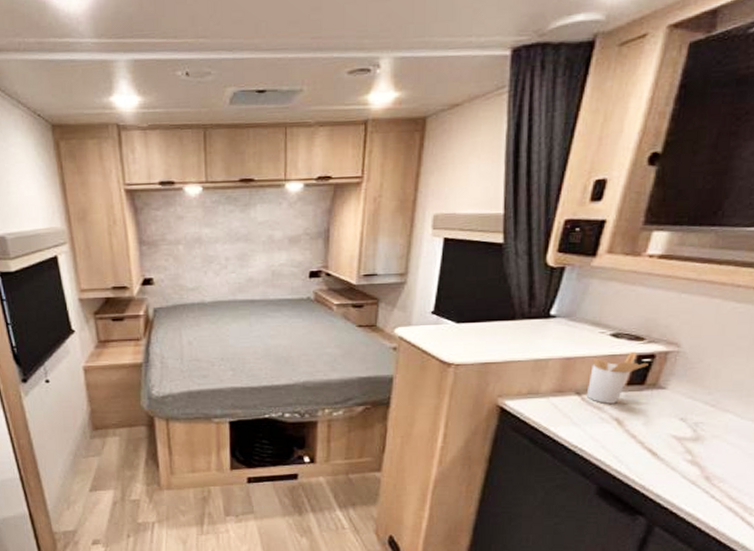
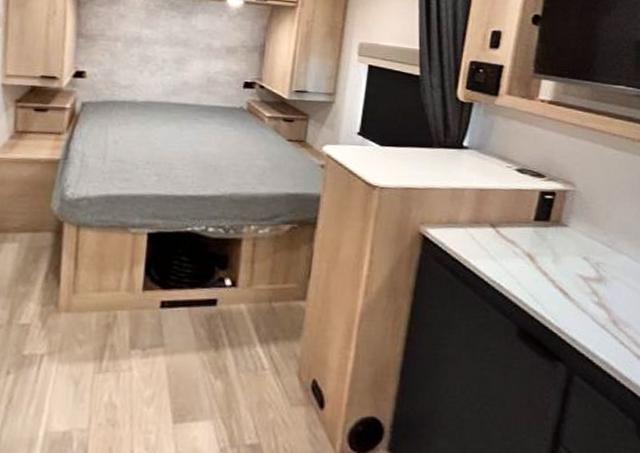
utensil holder: present [586,351,649,404] -> none [499,187,551,238]

